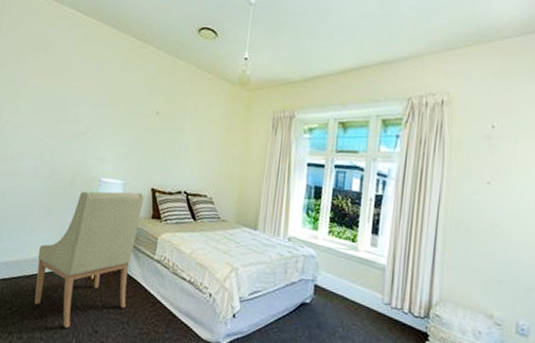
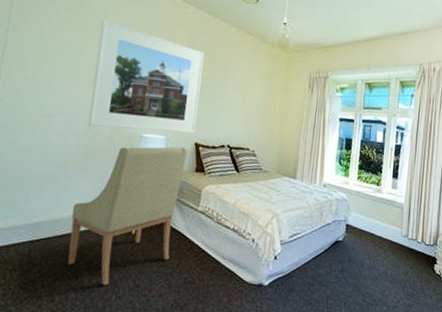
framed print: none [53,65,162,179] -> present [88,19,204,134]

